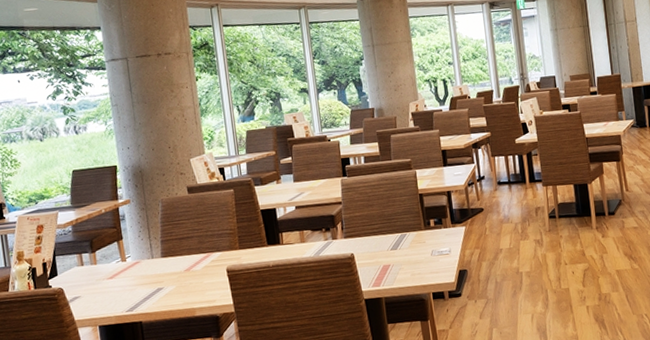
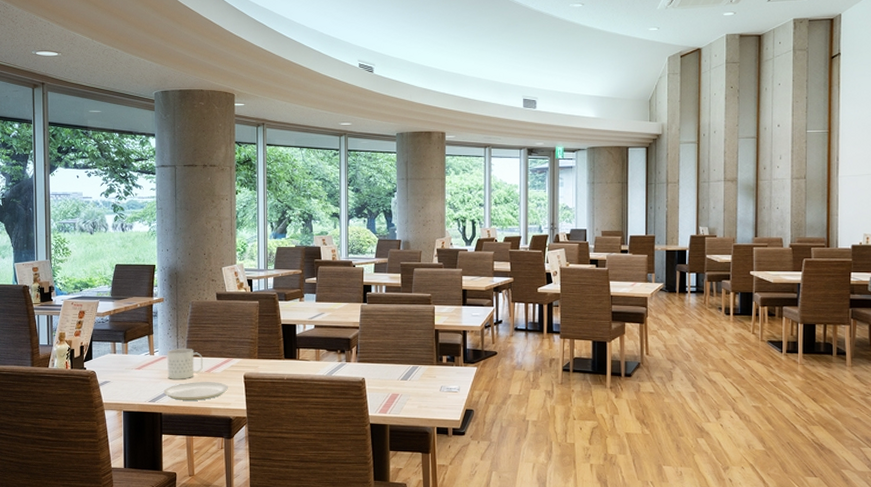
mug: none [140,249,182,285] -> present [167,349,203,379]
plate: none [141,280,211,306] -> present [163,382,228,400]

